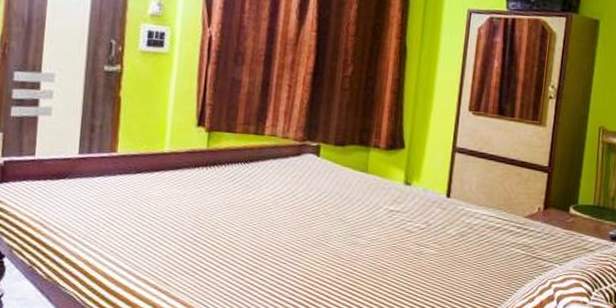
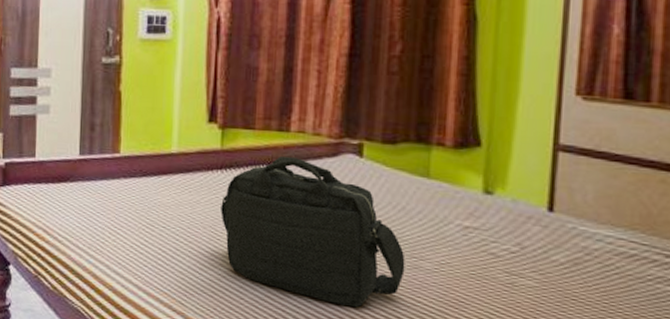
shoulder bag: none [204,156,347,278] -> present [221,156,405,308]

